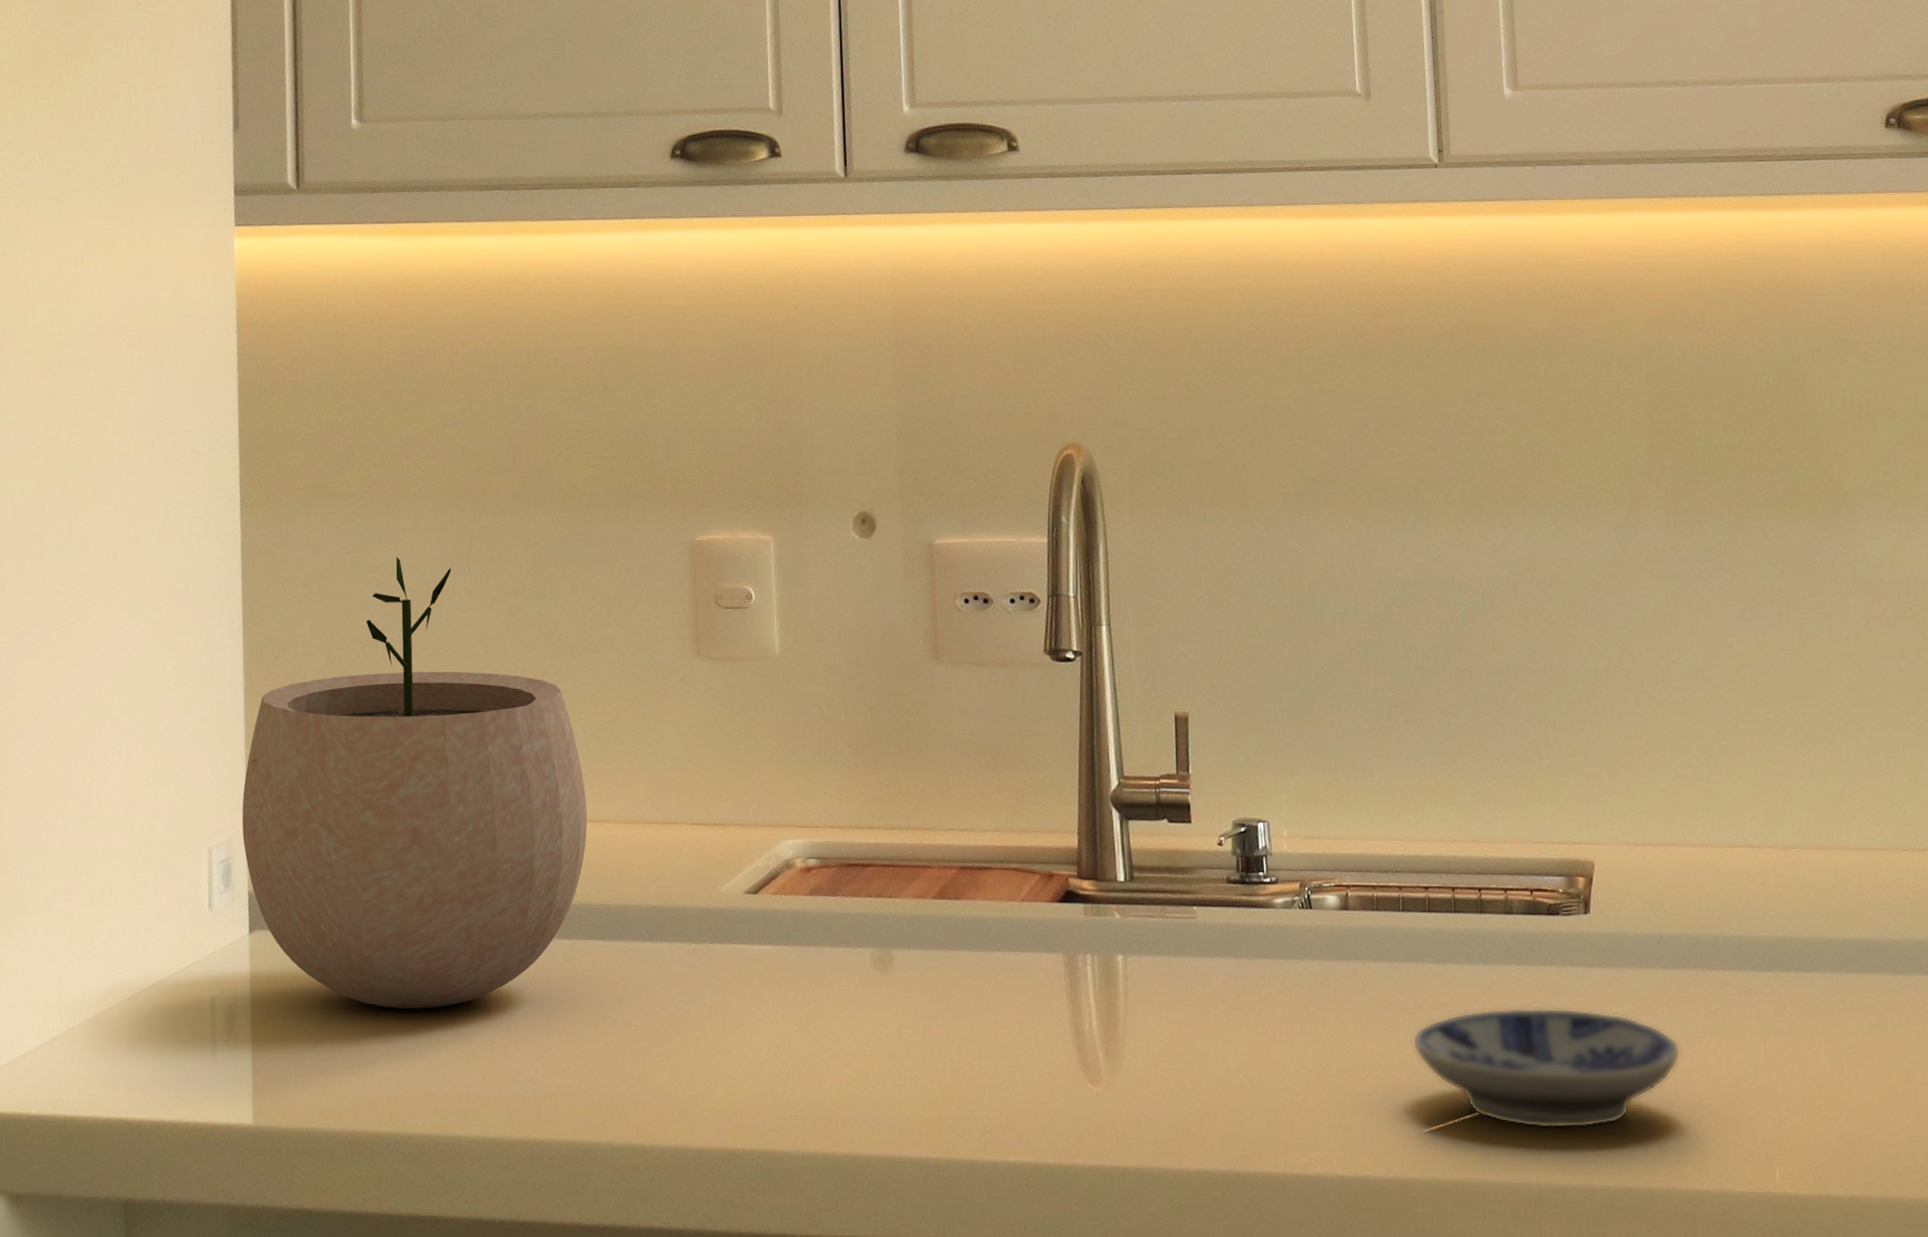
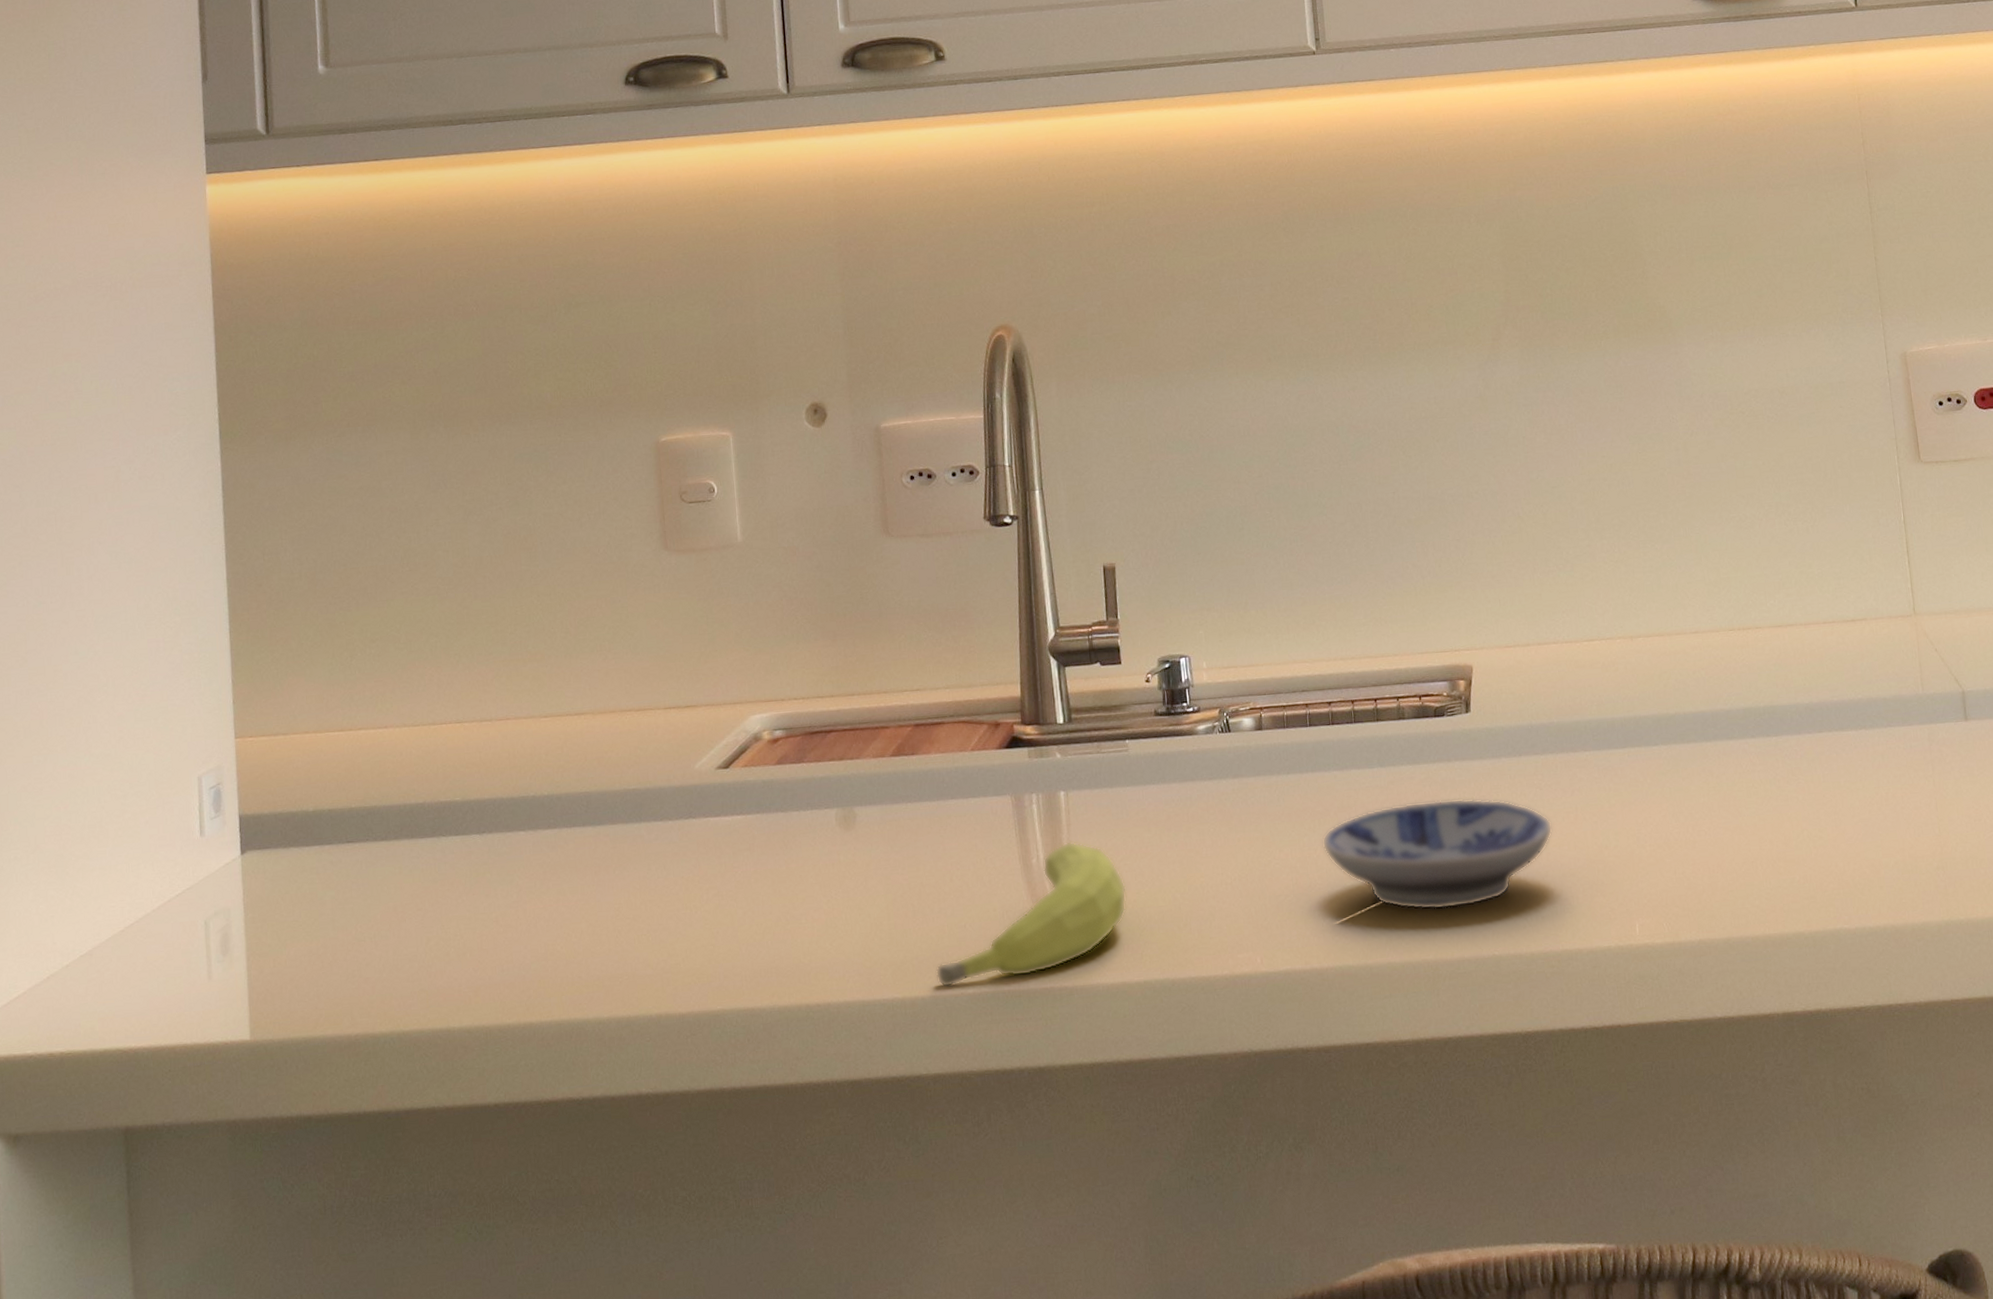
plant pot: present [242,556,588,1009] -> none [230,479,566,913]
fruit: none [974,1010,1188,1153] -> present [936,841,1127,988]

